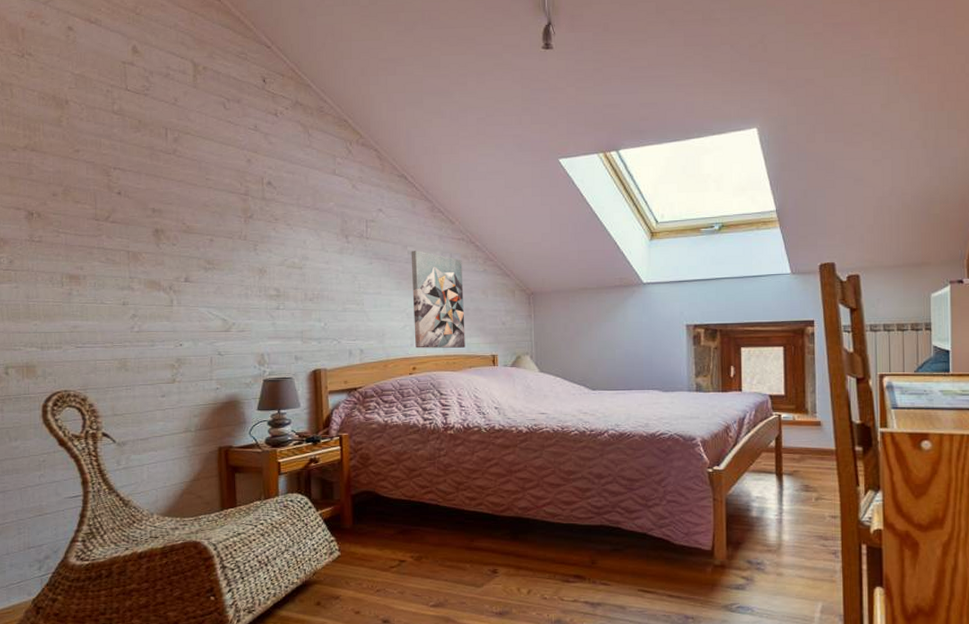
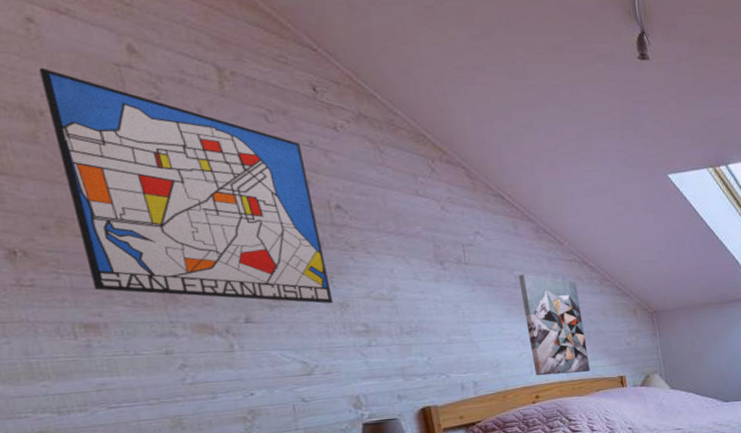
wall art: none [70,66,254,269] -> present [39,67,333,304]

